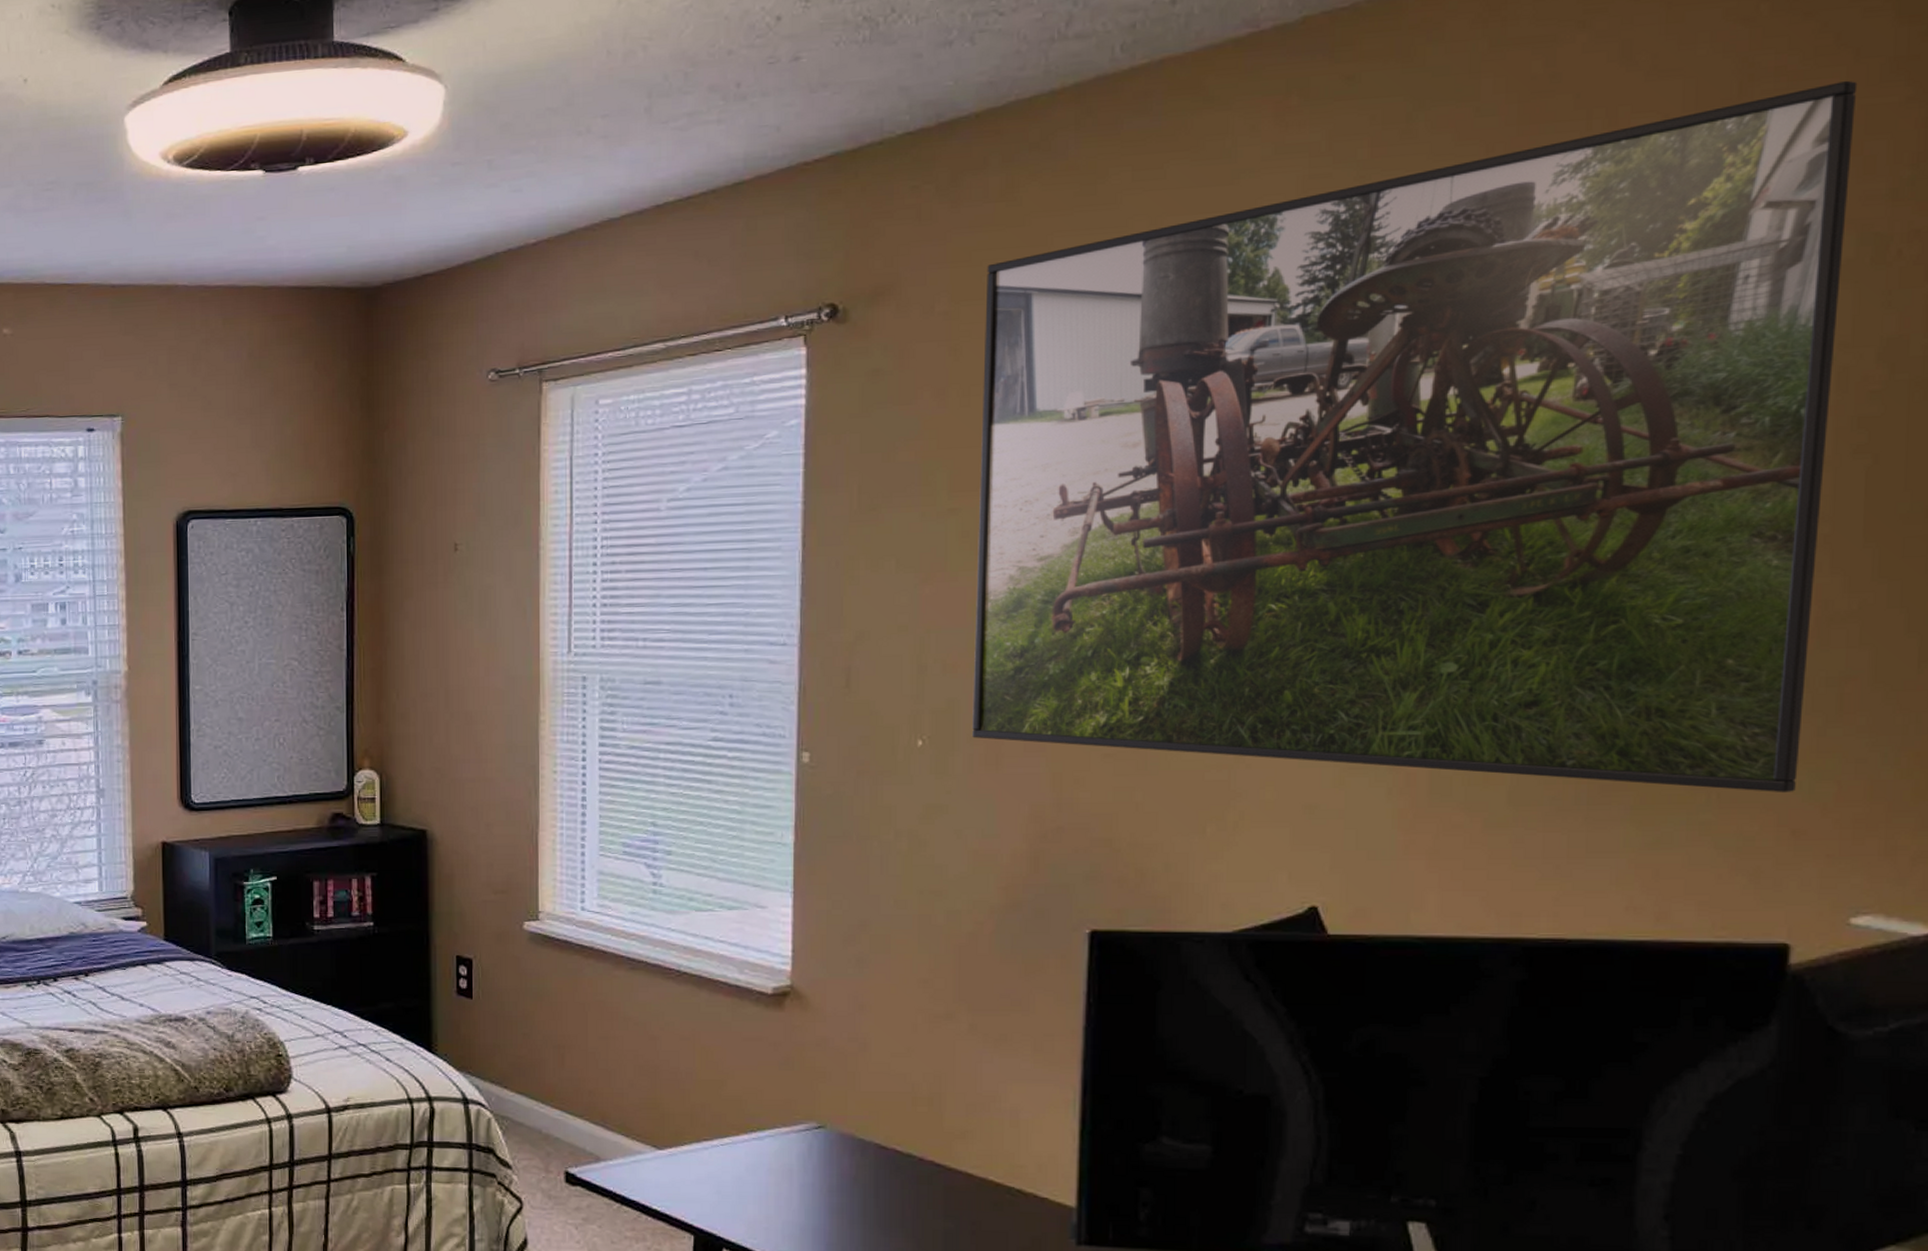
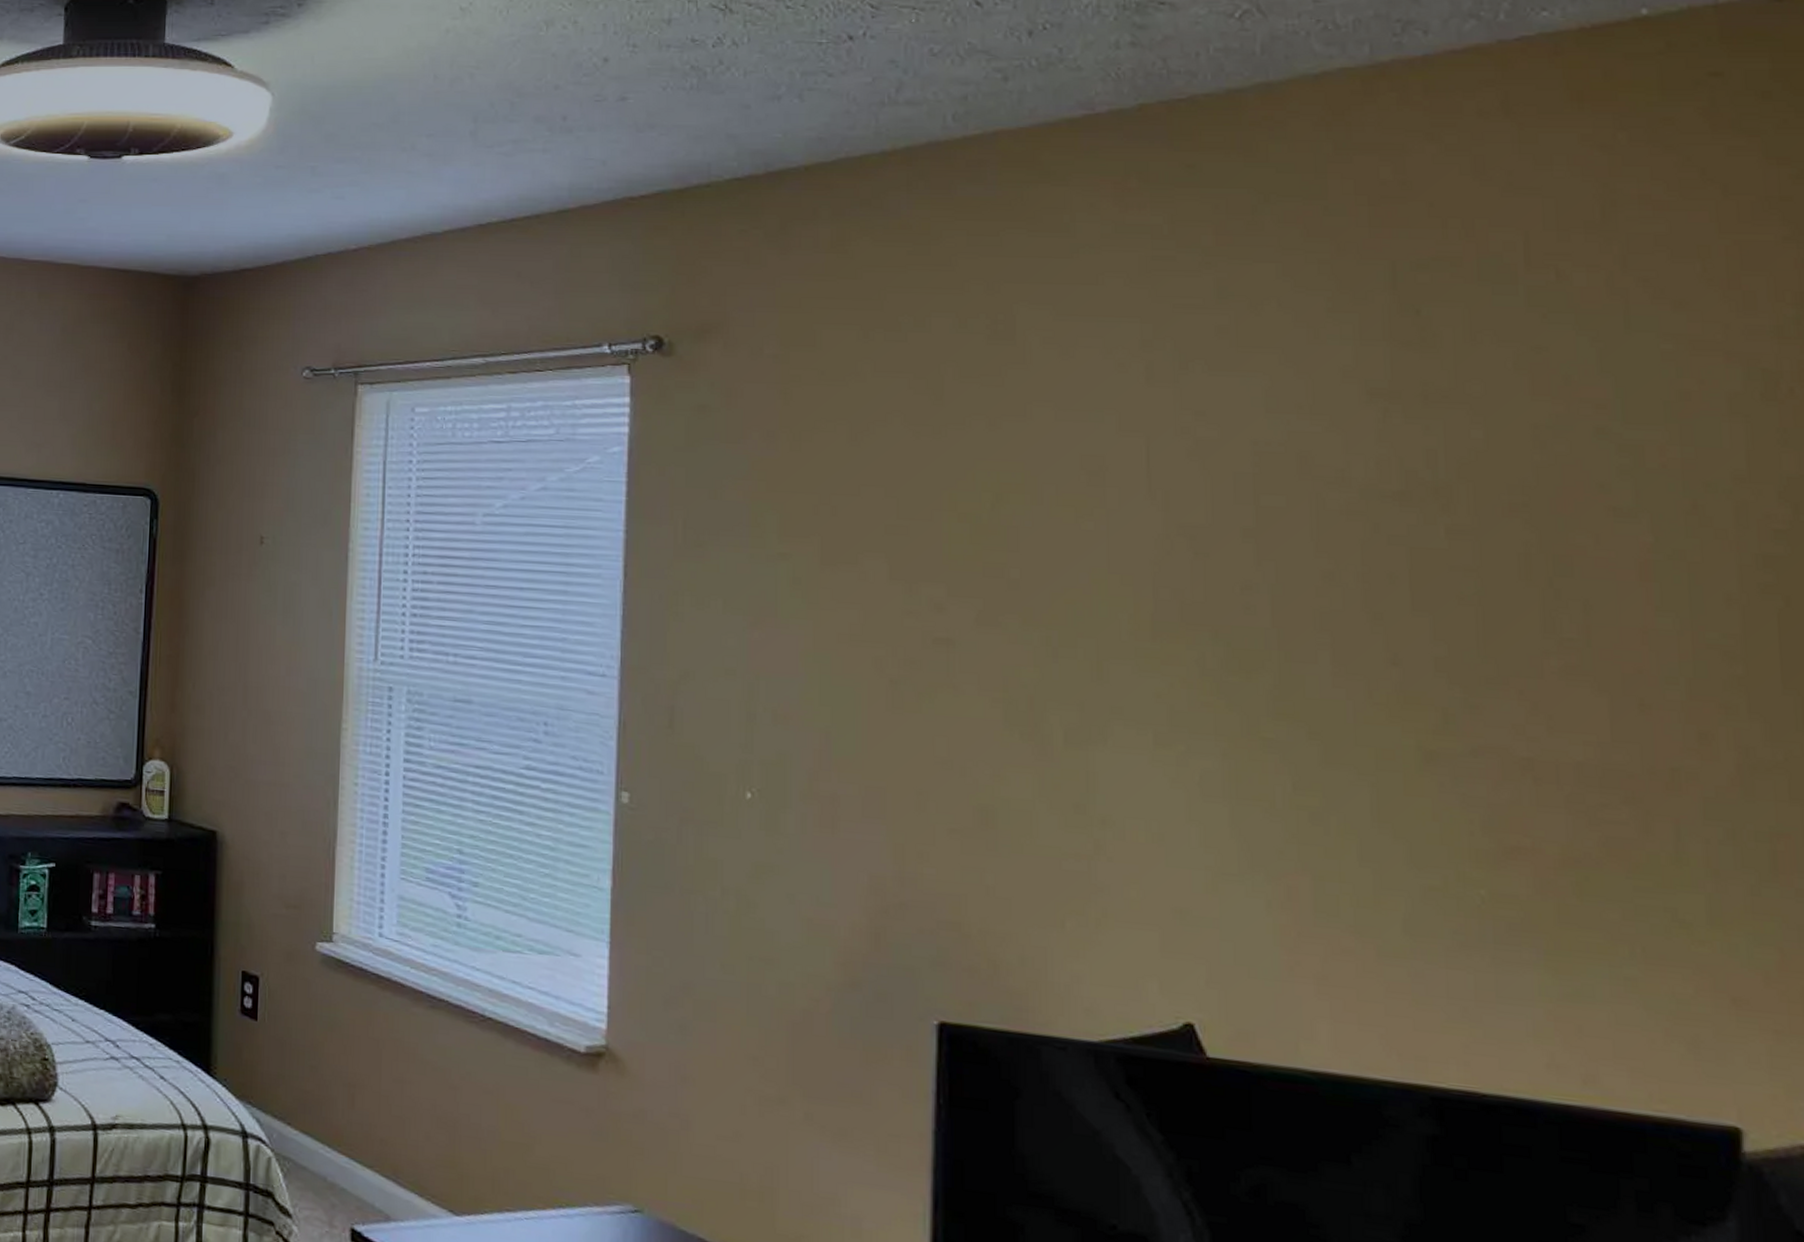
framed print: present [972,80,1858,793] -> none [806,214,1733,955]

